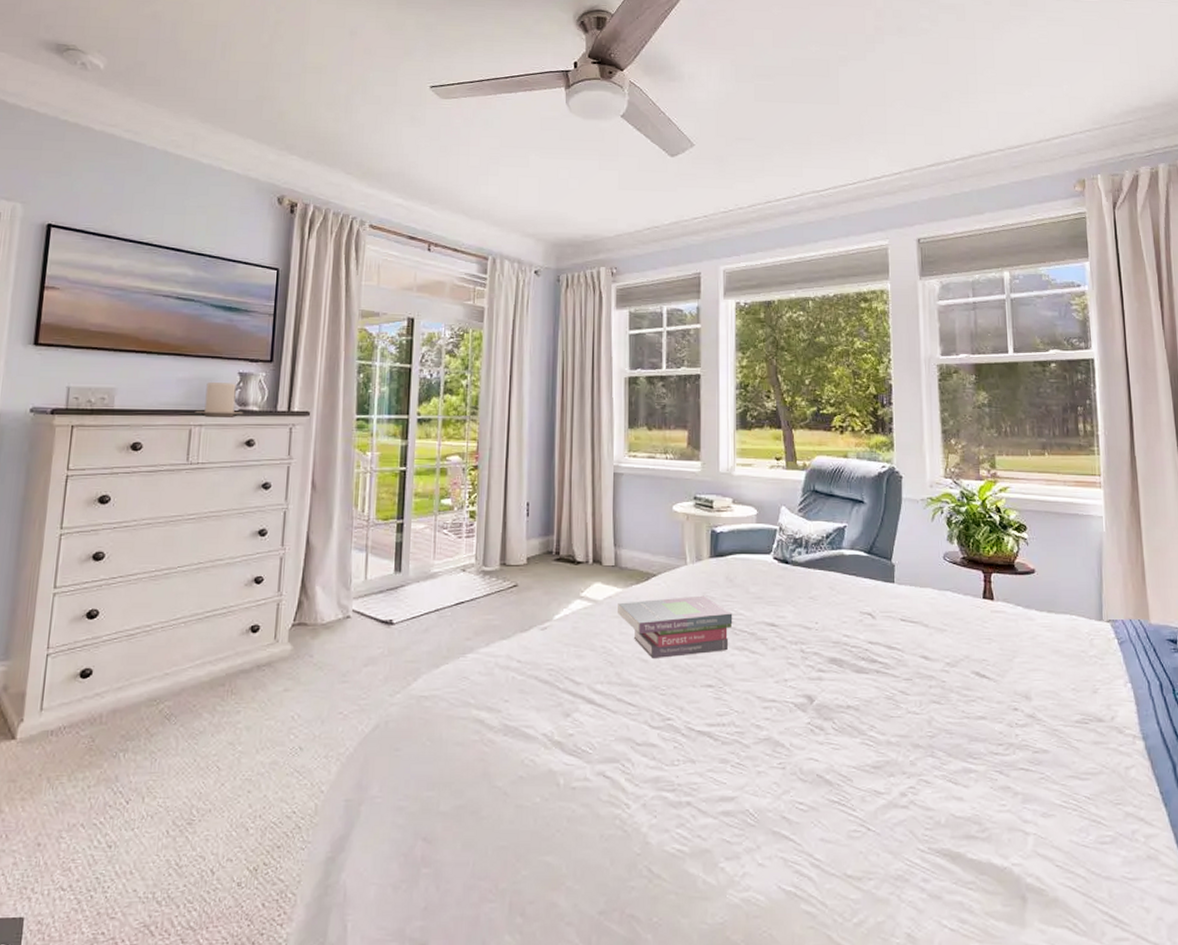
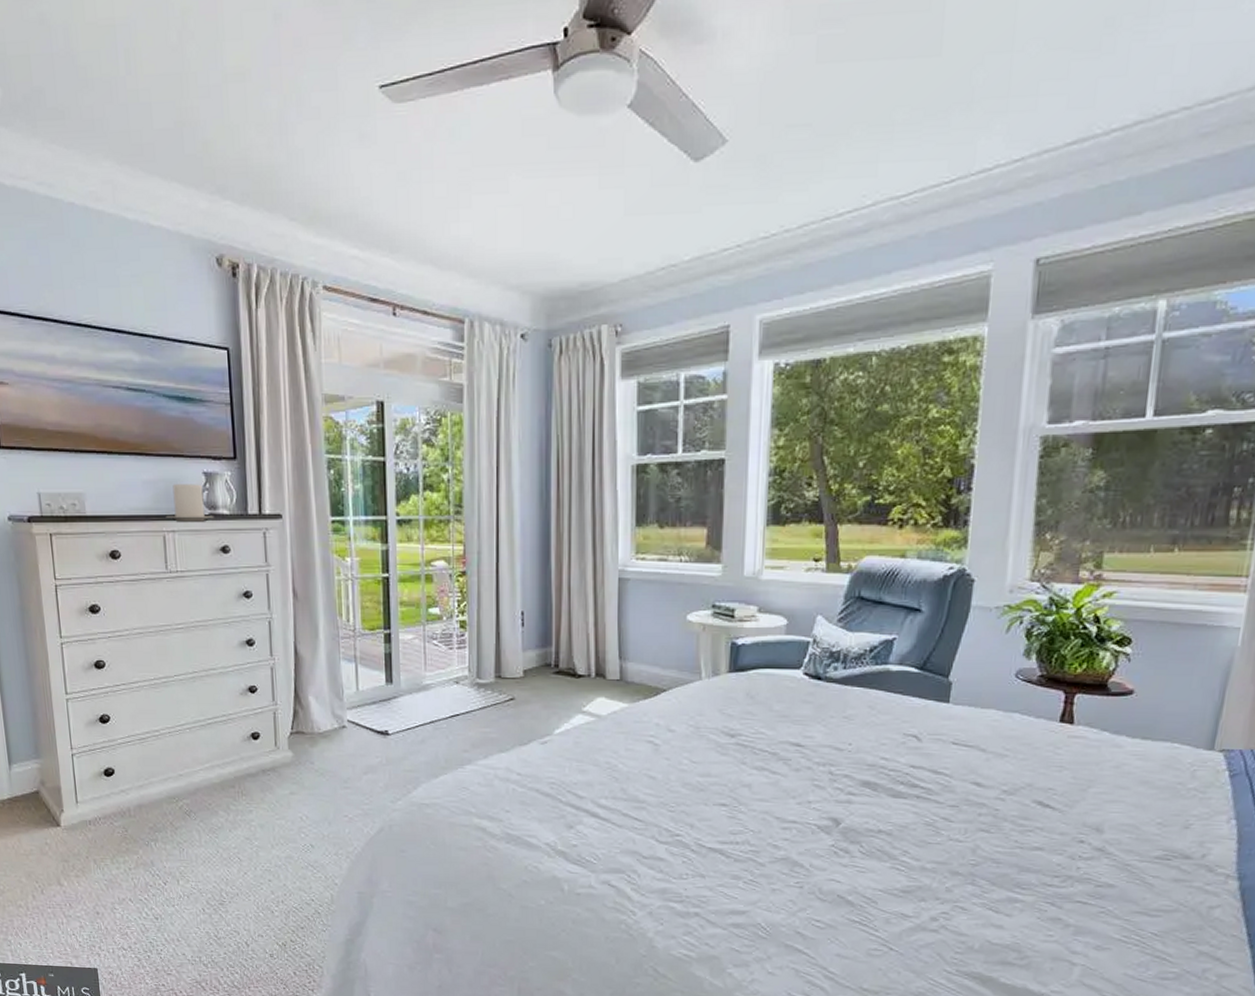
books: present [618,595,733,658] -> none [623,712,753,776]

